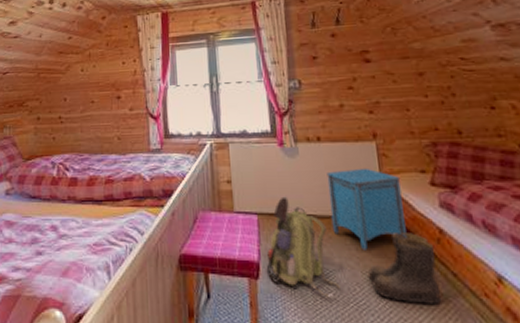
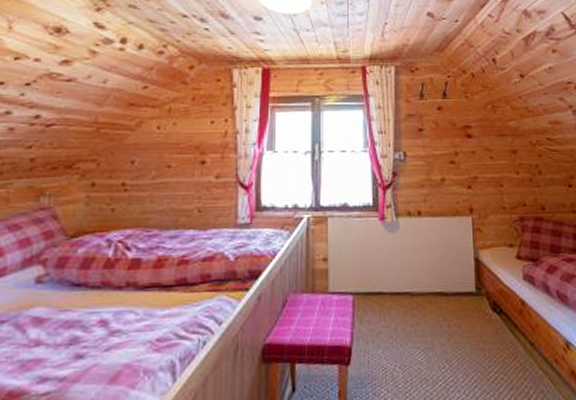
backpack: present [266,196,340,297] -> none [358,274,431,377]
nightstand: present [327,168,407,250] -> none [425,242,494,326]
boots: present [367,233,441,304] -> none [457,306,520,375]

